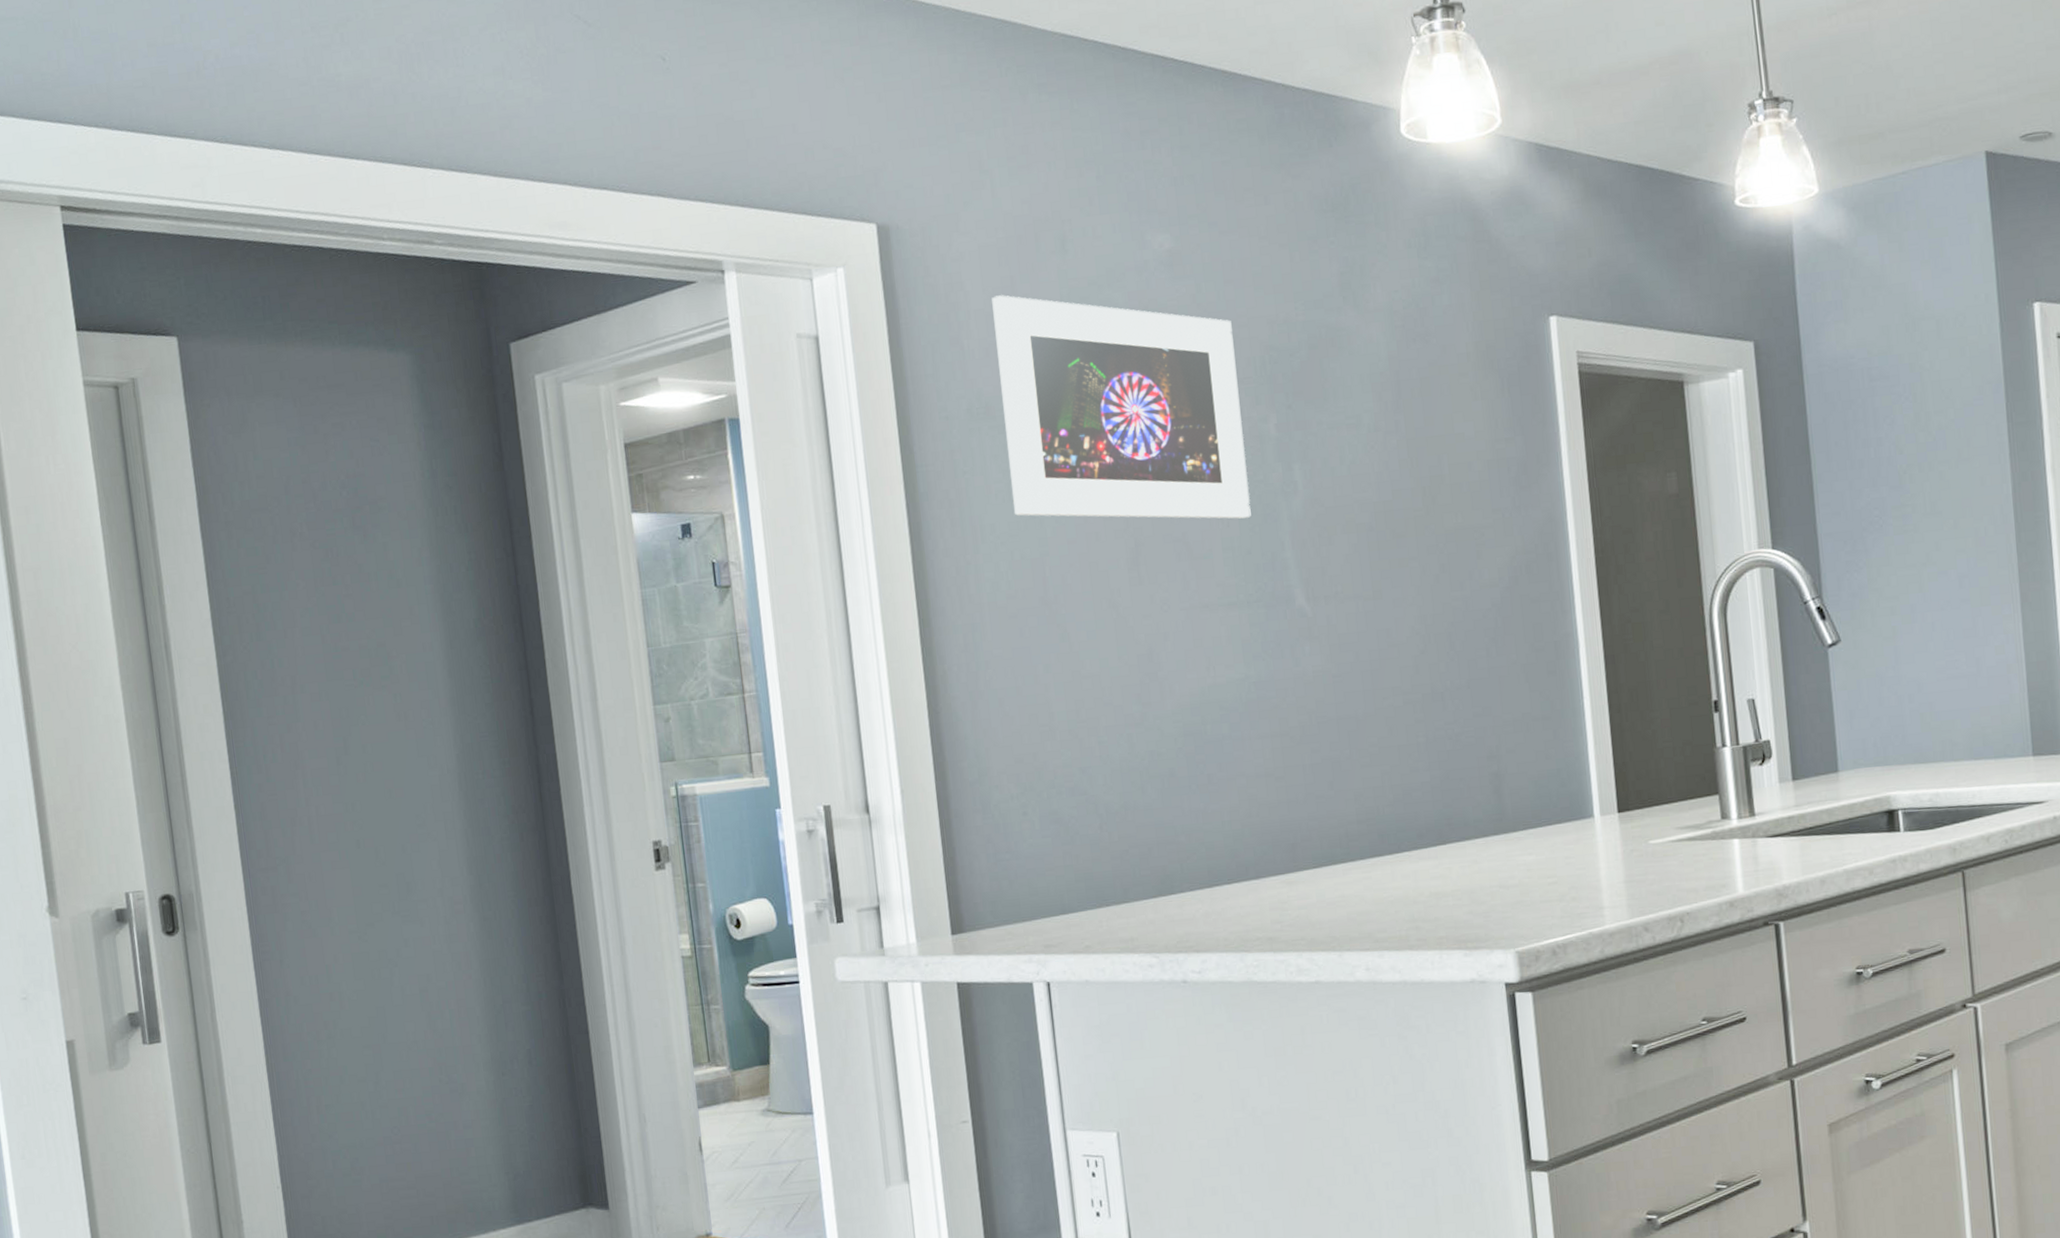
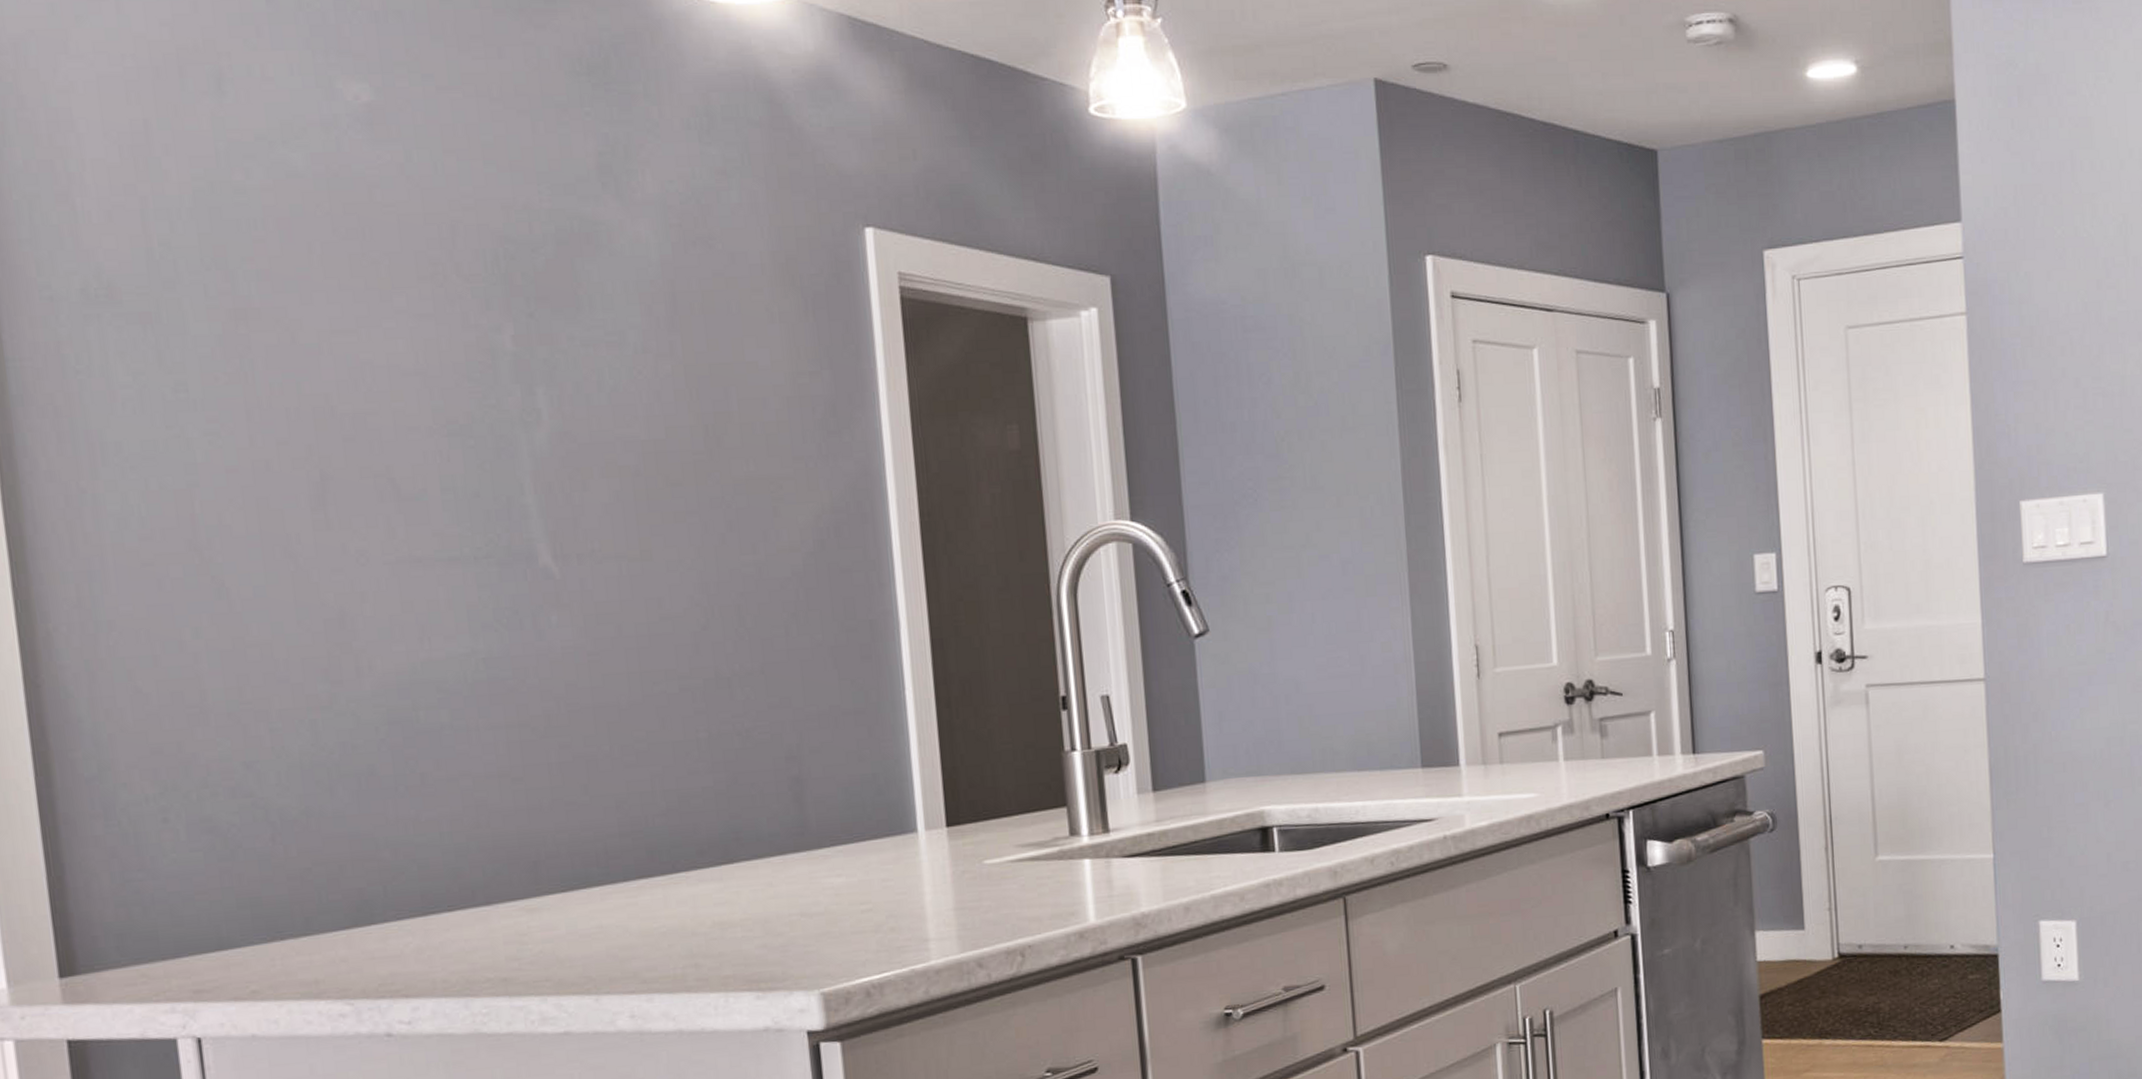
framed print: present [992,295,1251,519] -> none [116,143,480,452]

